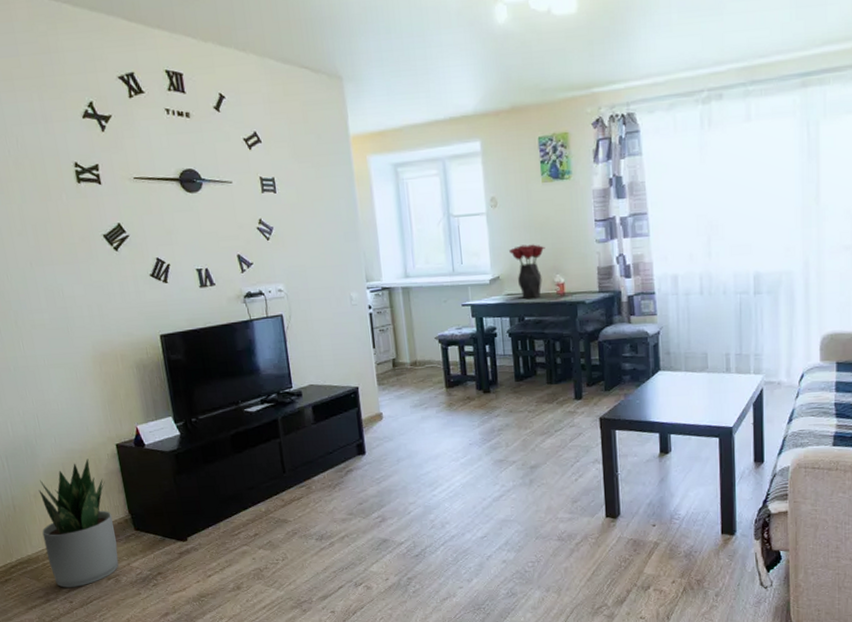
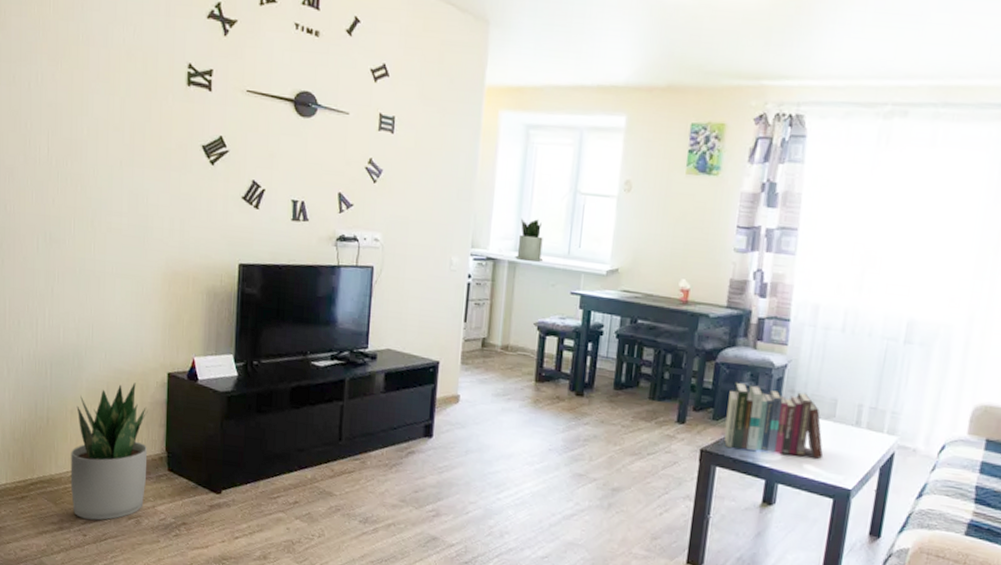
planter: none [406,246,432,286] -> present [515,218,543,263]
bouquet: present [509,244,545,300] -> none [635,239,676,302]
books: none [615,353,704,413] -> present [724,381,824,459]

